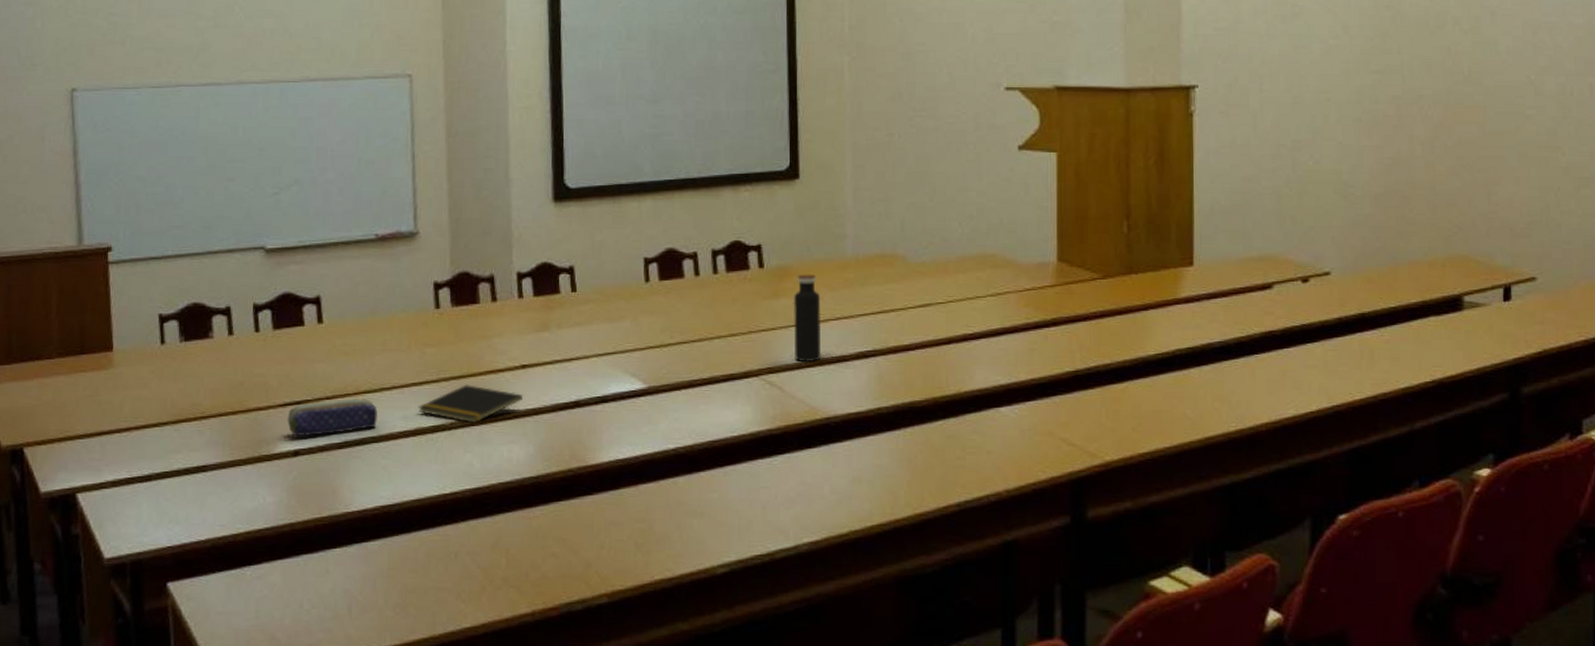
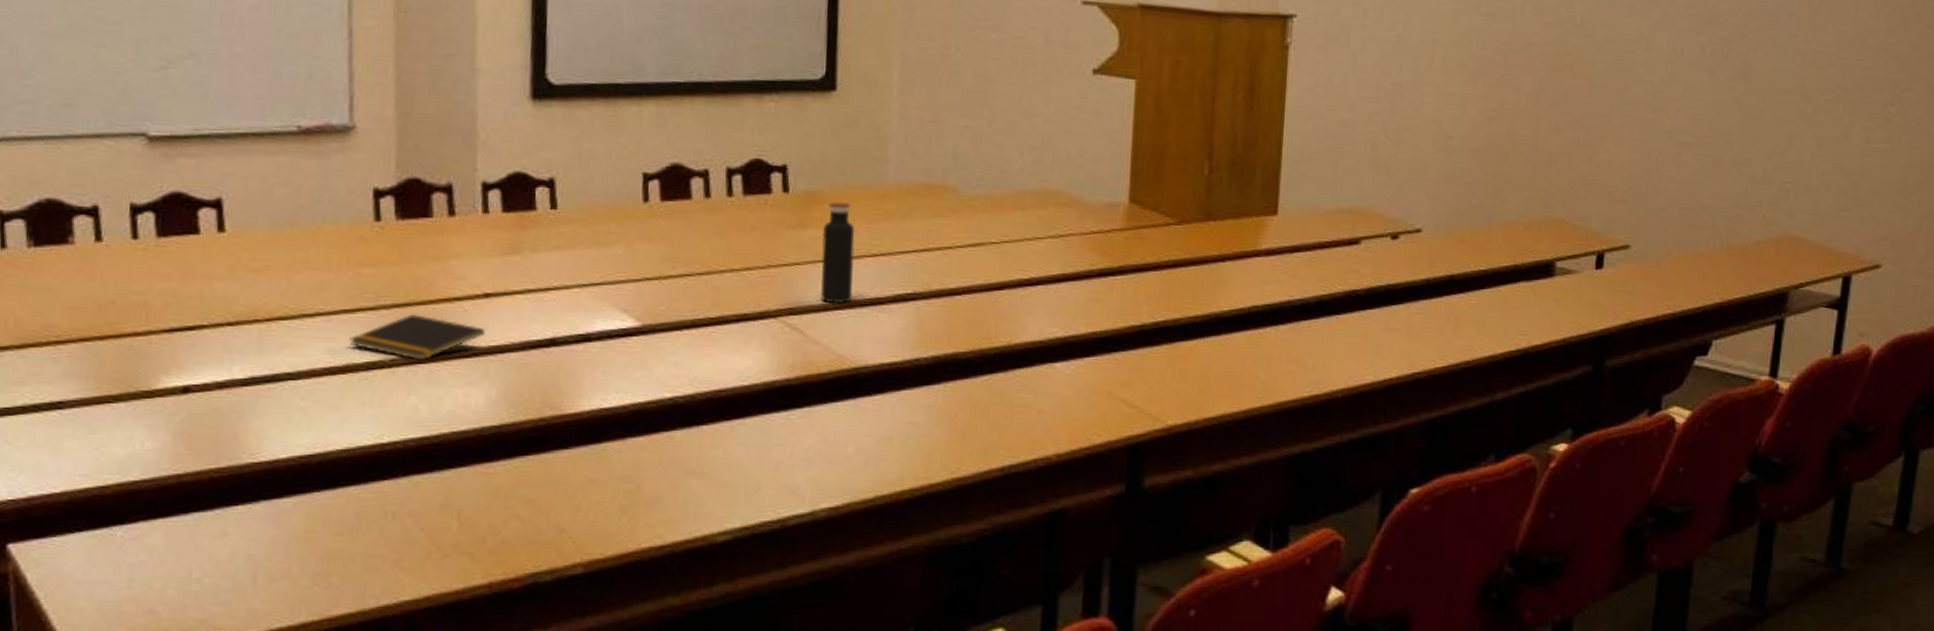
pencil case: present [287,399,378,437] -> none [174,326,297,370]

